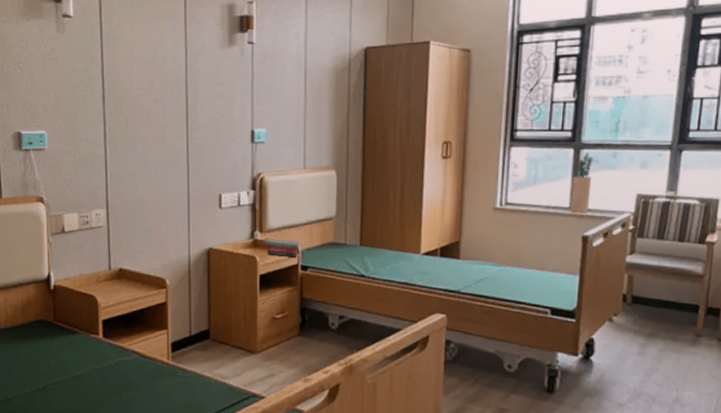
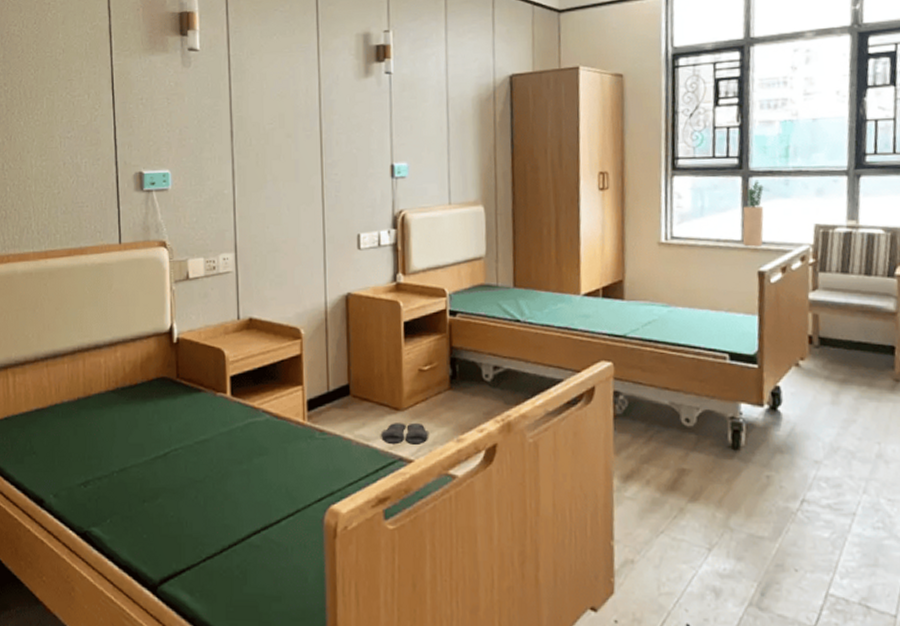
slippers: none [237,364,280,383] -> present [381,422,429,445]
books: present [262,237,300,257] -> none [406,280,447,302]

